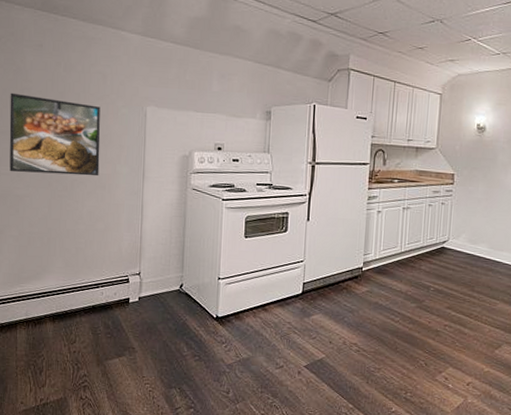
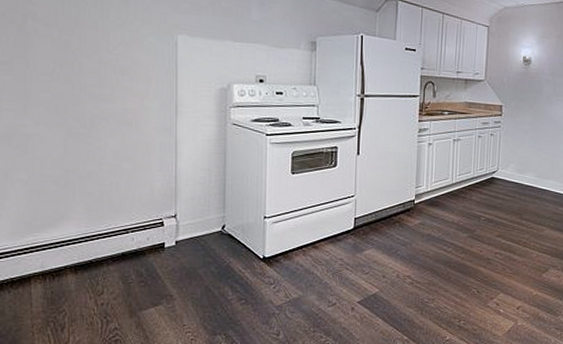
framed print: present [9,92,101,177] -> none [10,17,124,112]

